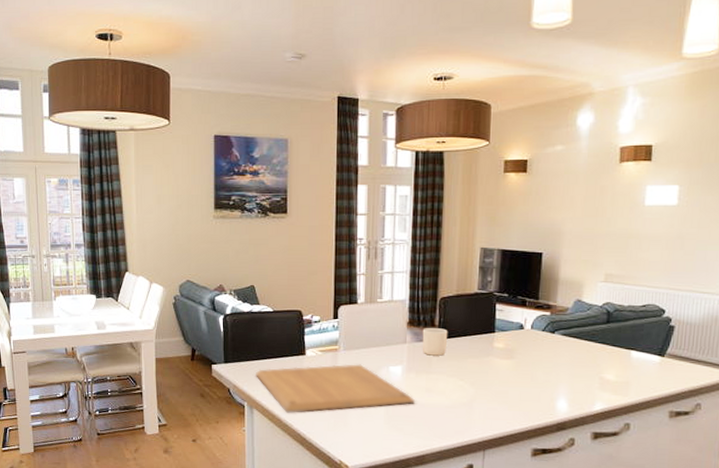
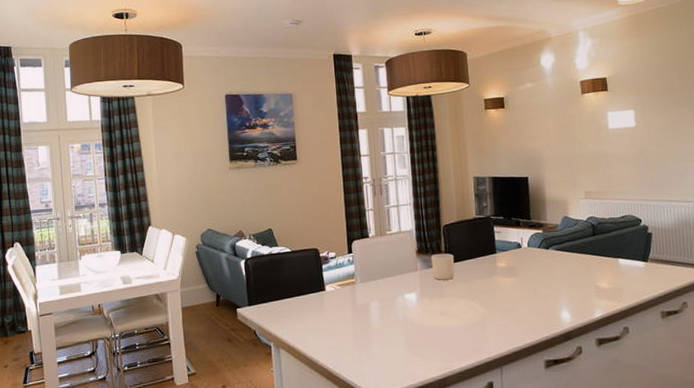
chopping board: present [256,364,416,413] -> none [279,294,433,349]

